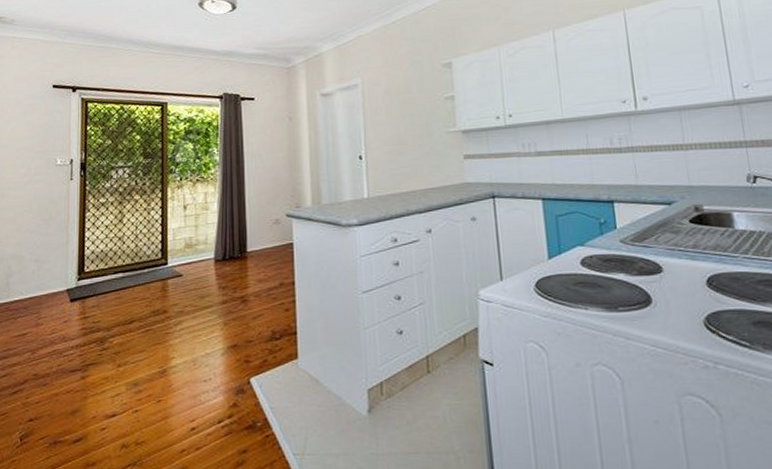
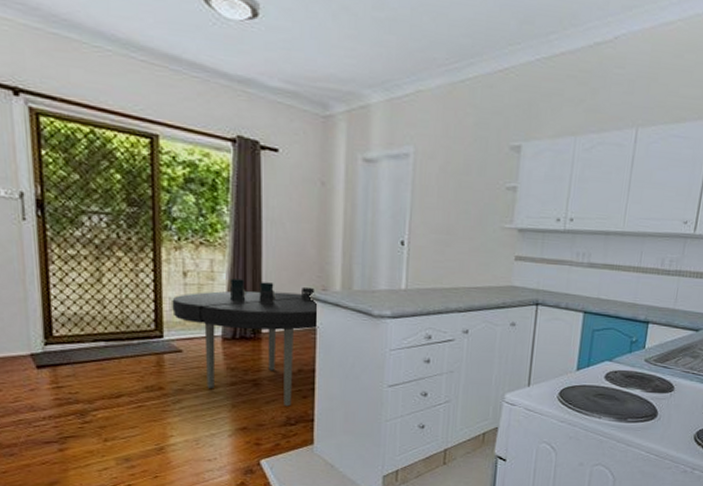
dining table: none [175,206,295,321] -> present [172,278,319,407]

